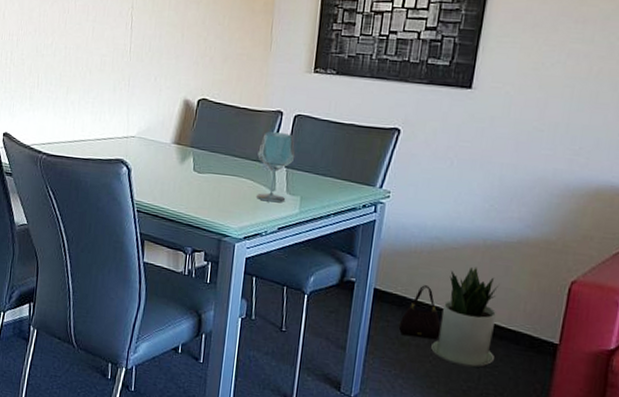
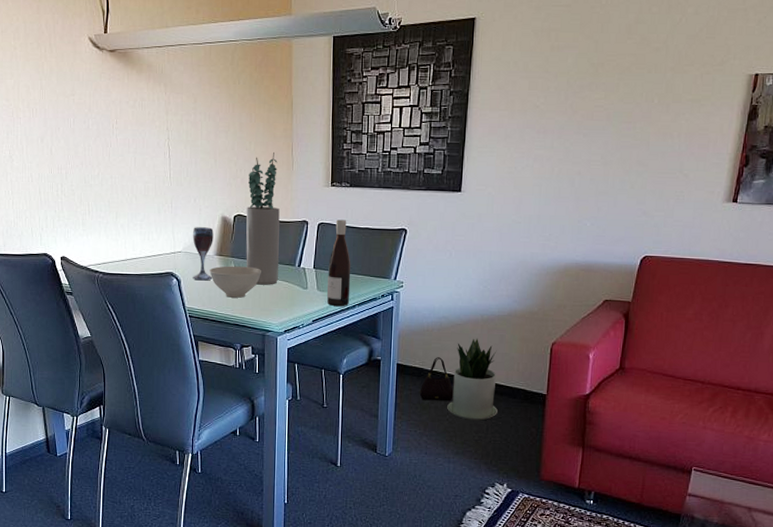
cup: none [145,109,173,172] -> present [192,227,214,281]
bowl: none [164,156,225,195] -> present [209,266,262,298]
vase: none [207,29,254,183] -> present [246,153,280,285]
wine glass: present [257,131,296,203] -> none [290,239,322,299]
bottle: none [297,112,330,215] -> present [327,219,351,306]

